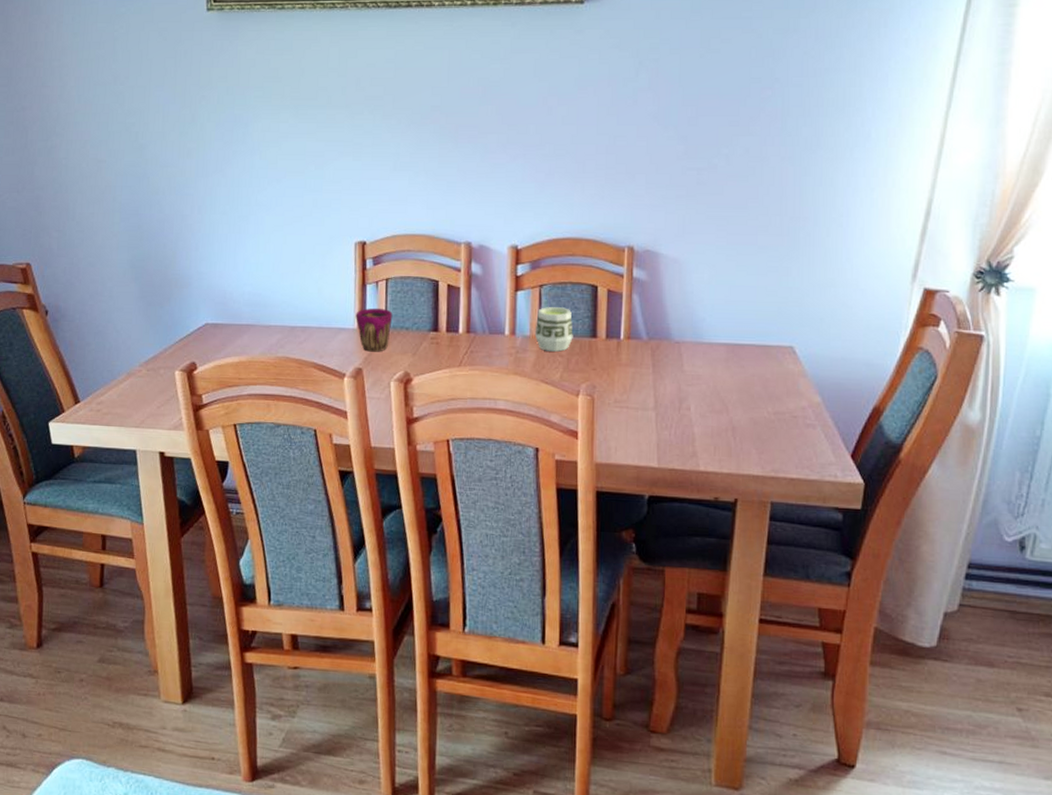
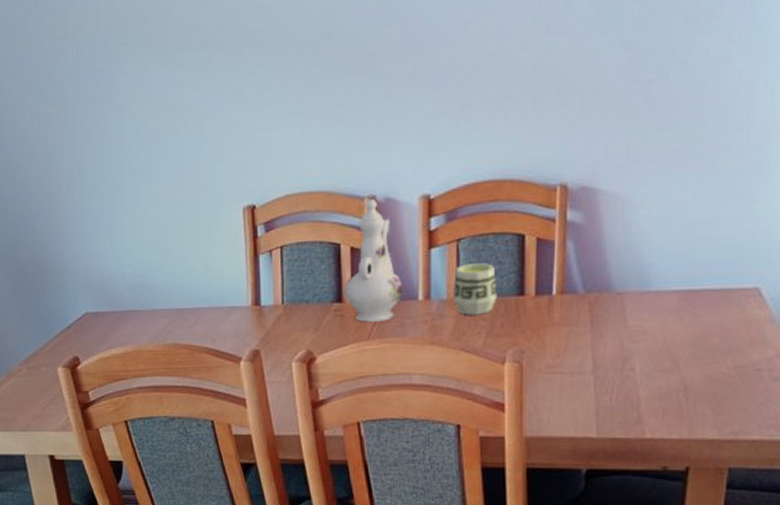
cup: present [355,307,393,352] -> none [249,280,290,331]
ewer: none [440,245,493,351] -> present [344,199,404,322]

